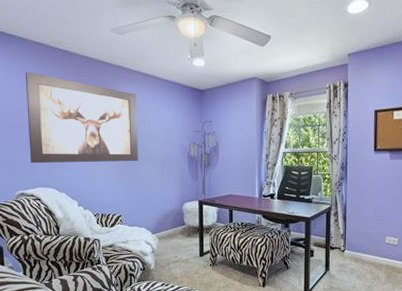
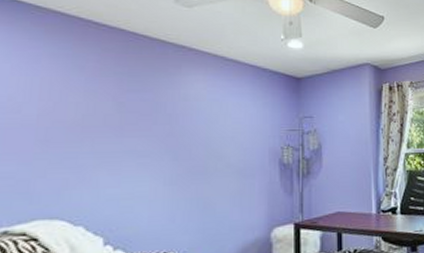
wall art: present [25,71,139,164] -> none [26,50,208,184]

